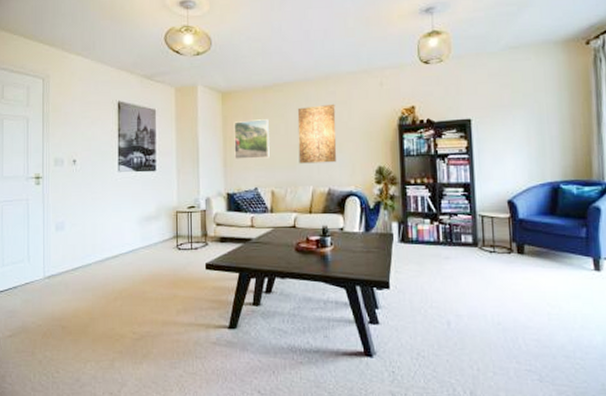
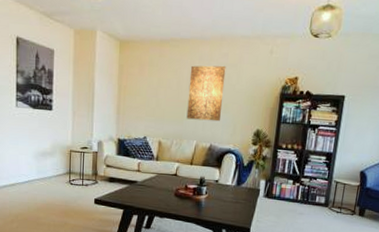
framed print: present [234,119,270,159] -> none [127,72,163,111]

